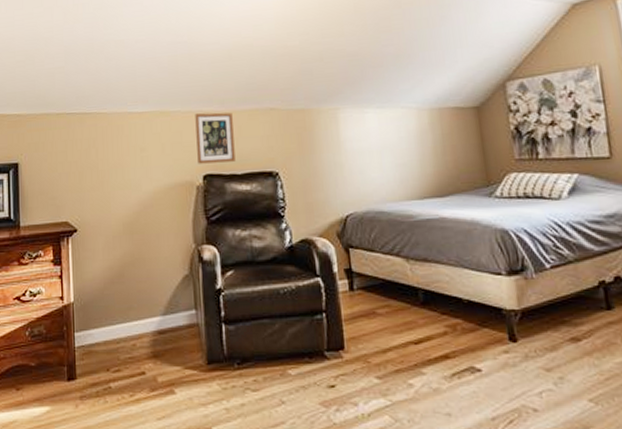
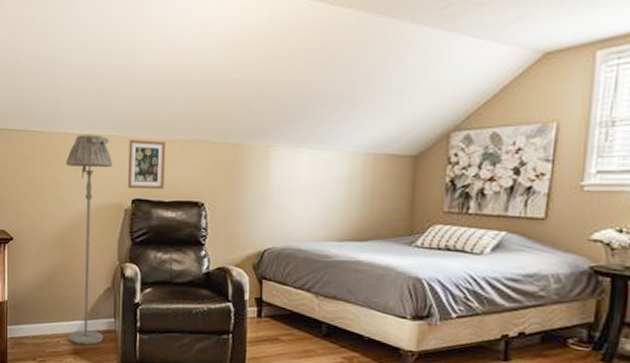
floor lamp: none [130,111,186,346] -> present [66,135,113,345]

